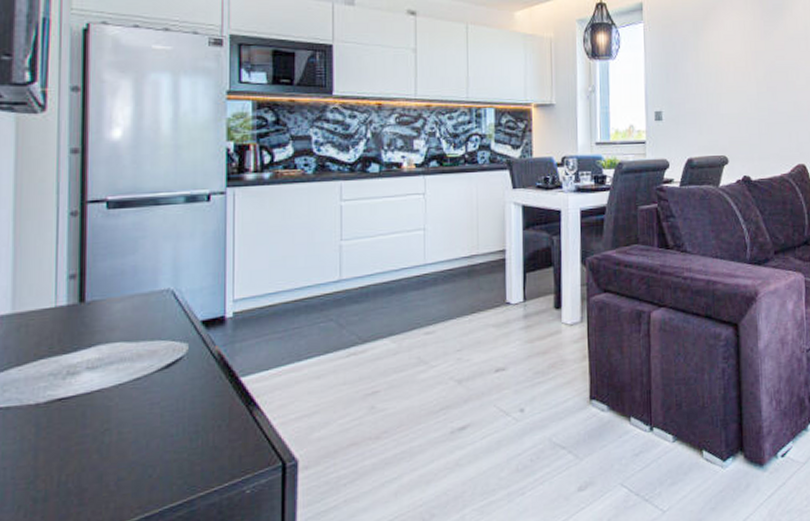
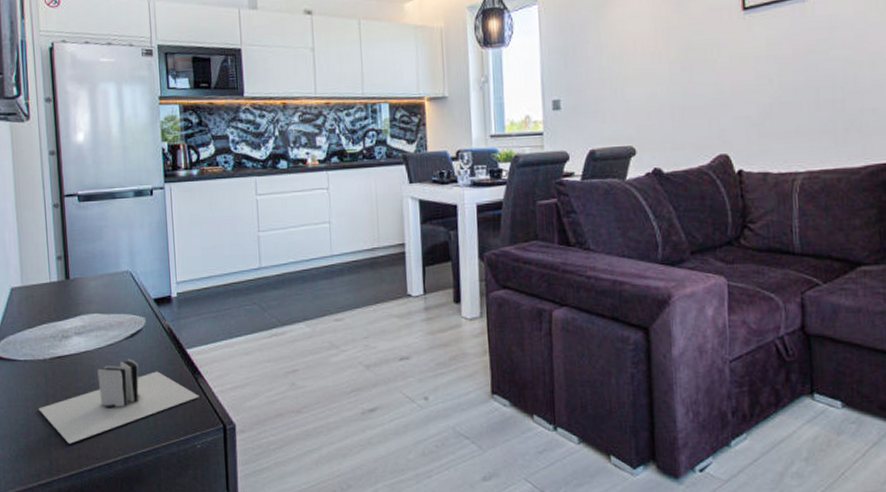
video game console: none [21,394,253,509] -> present [38,359,199,444]

